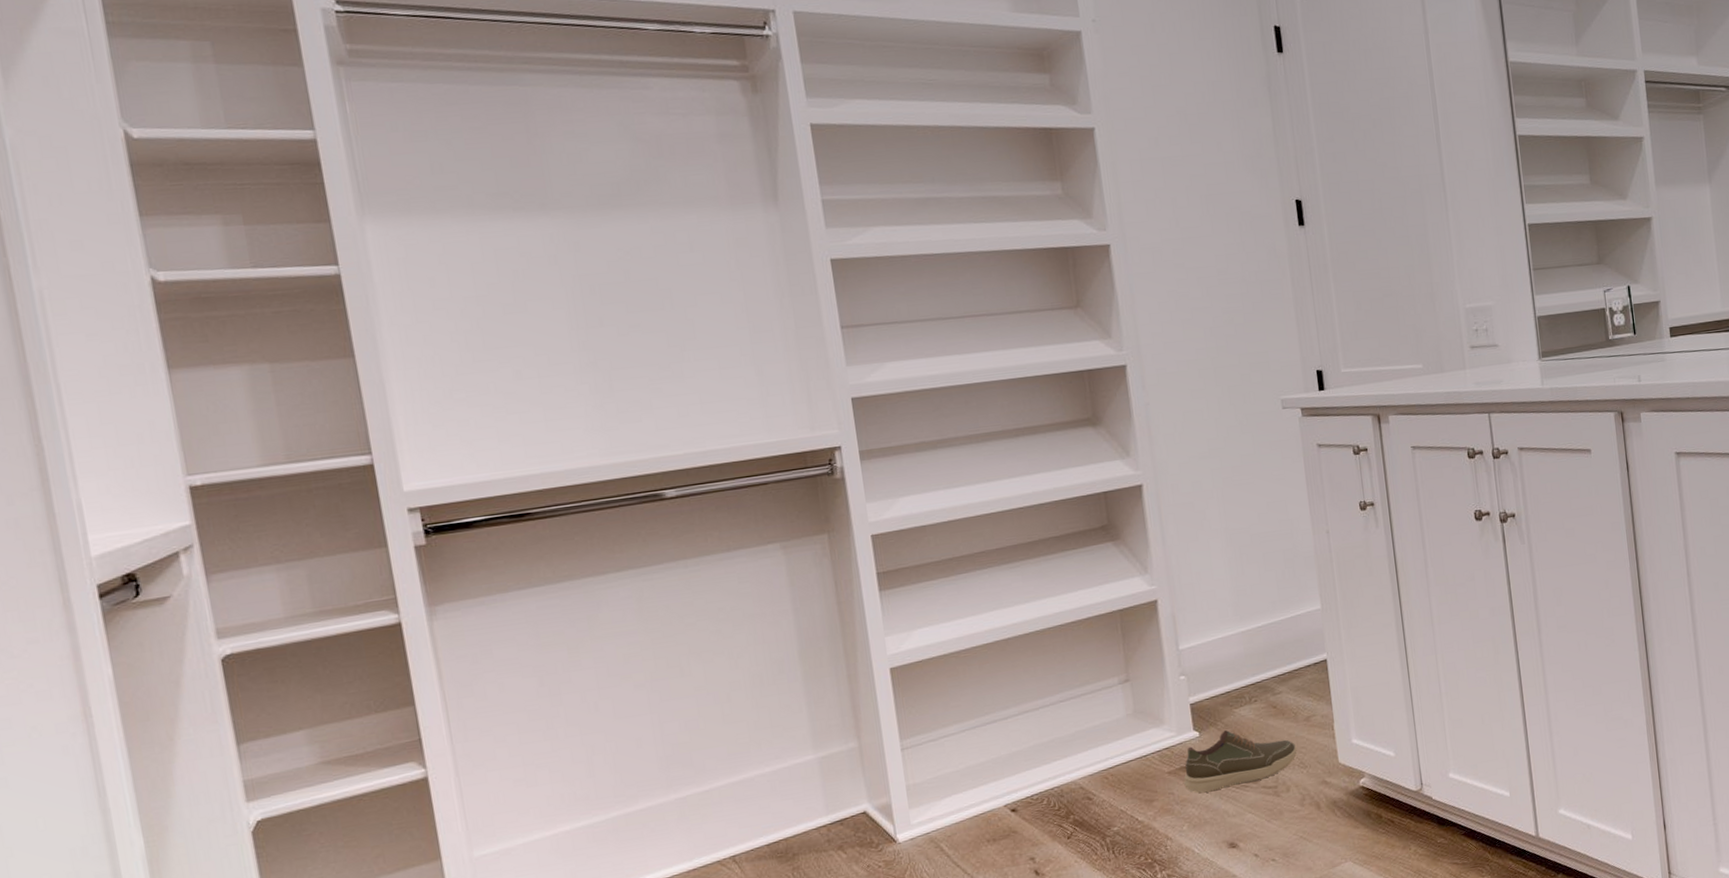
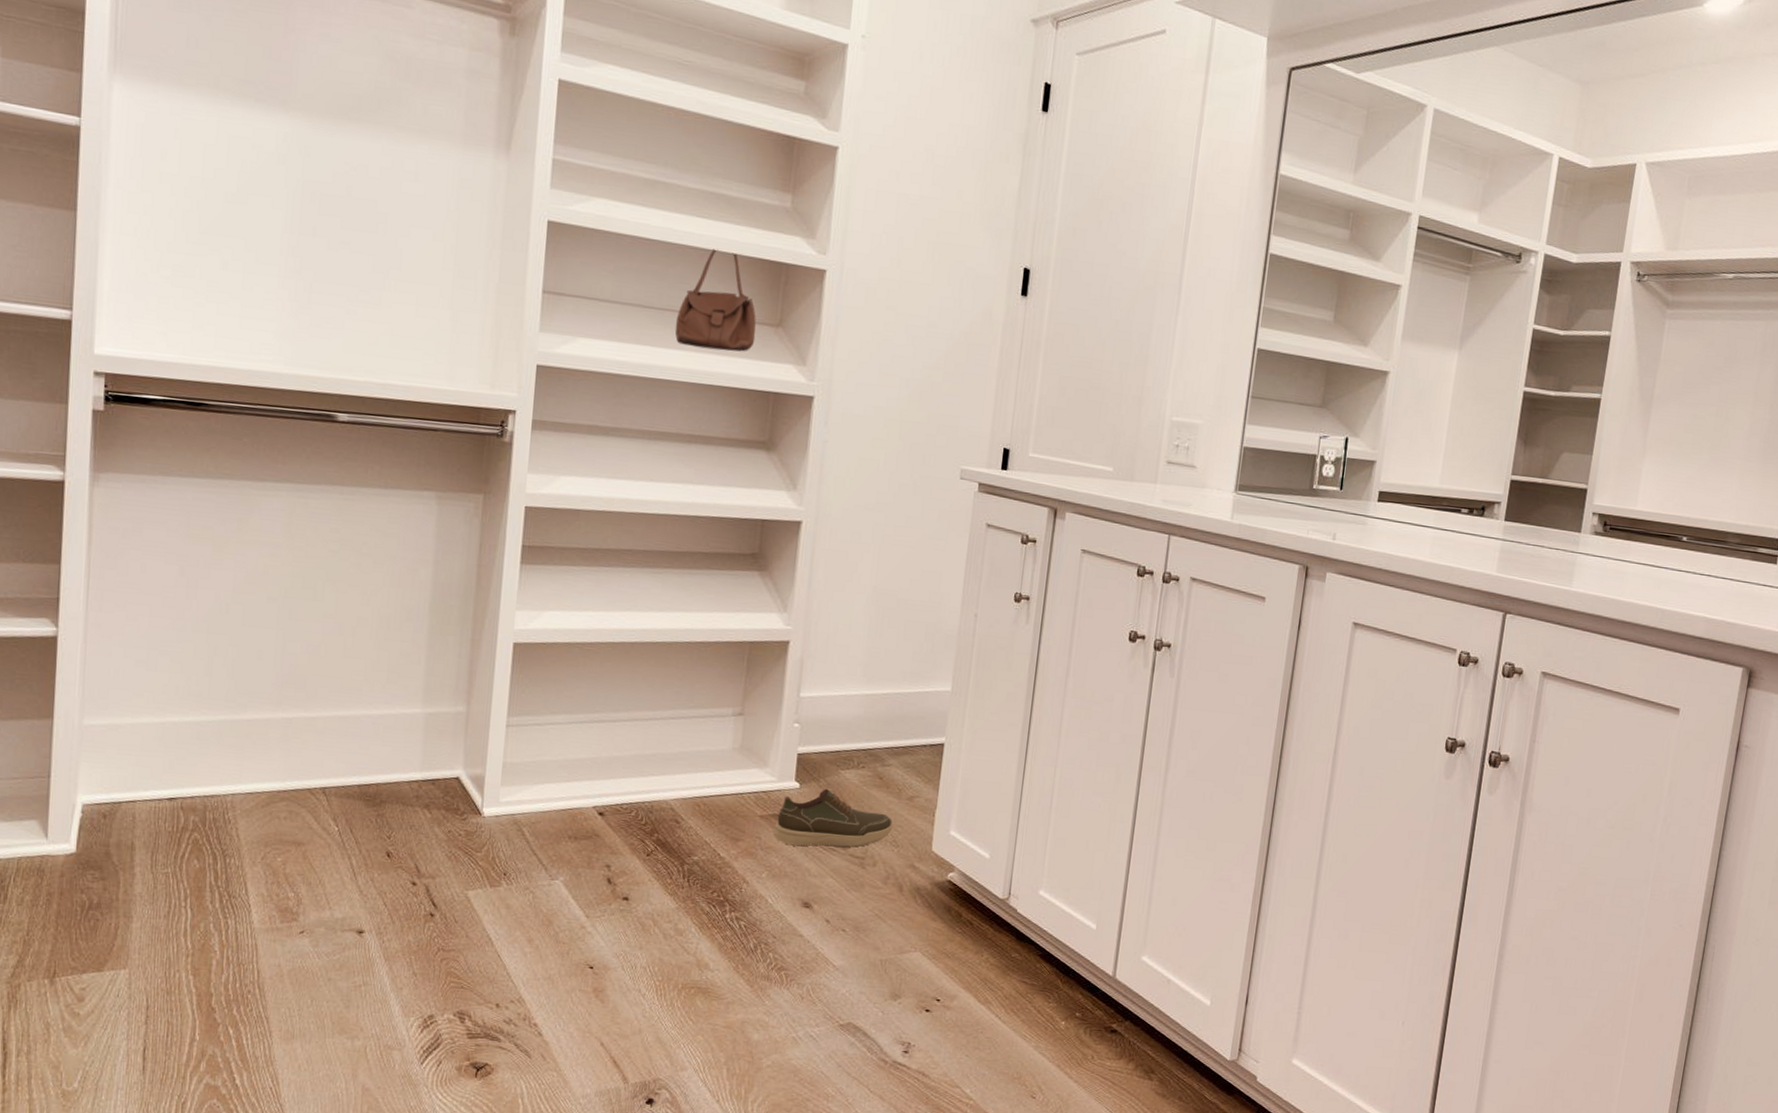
handbag: none [976,248,1058,346] -> present [674,248,756,352]

